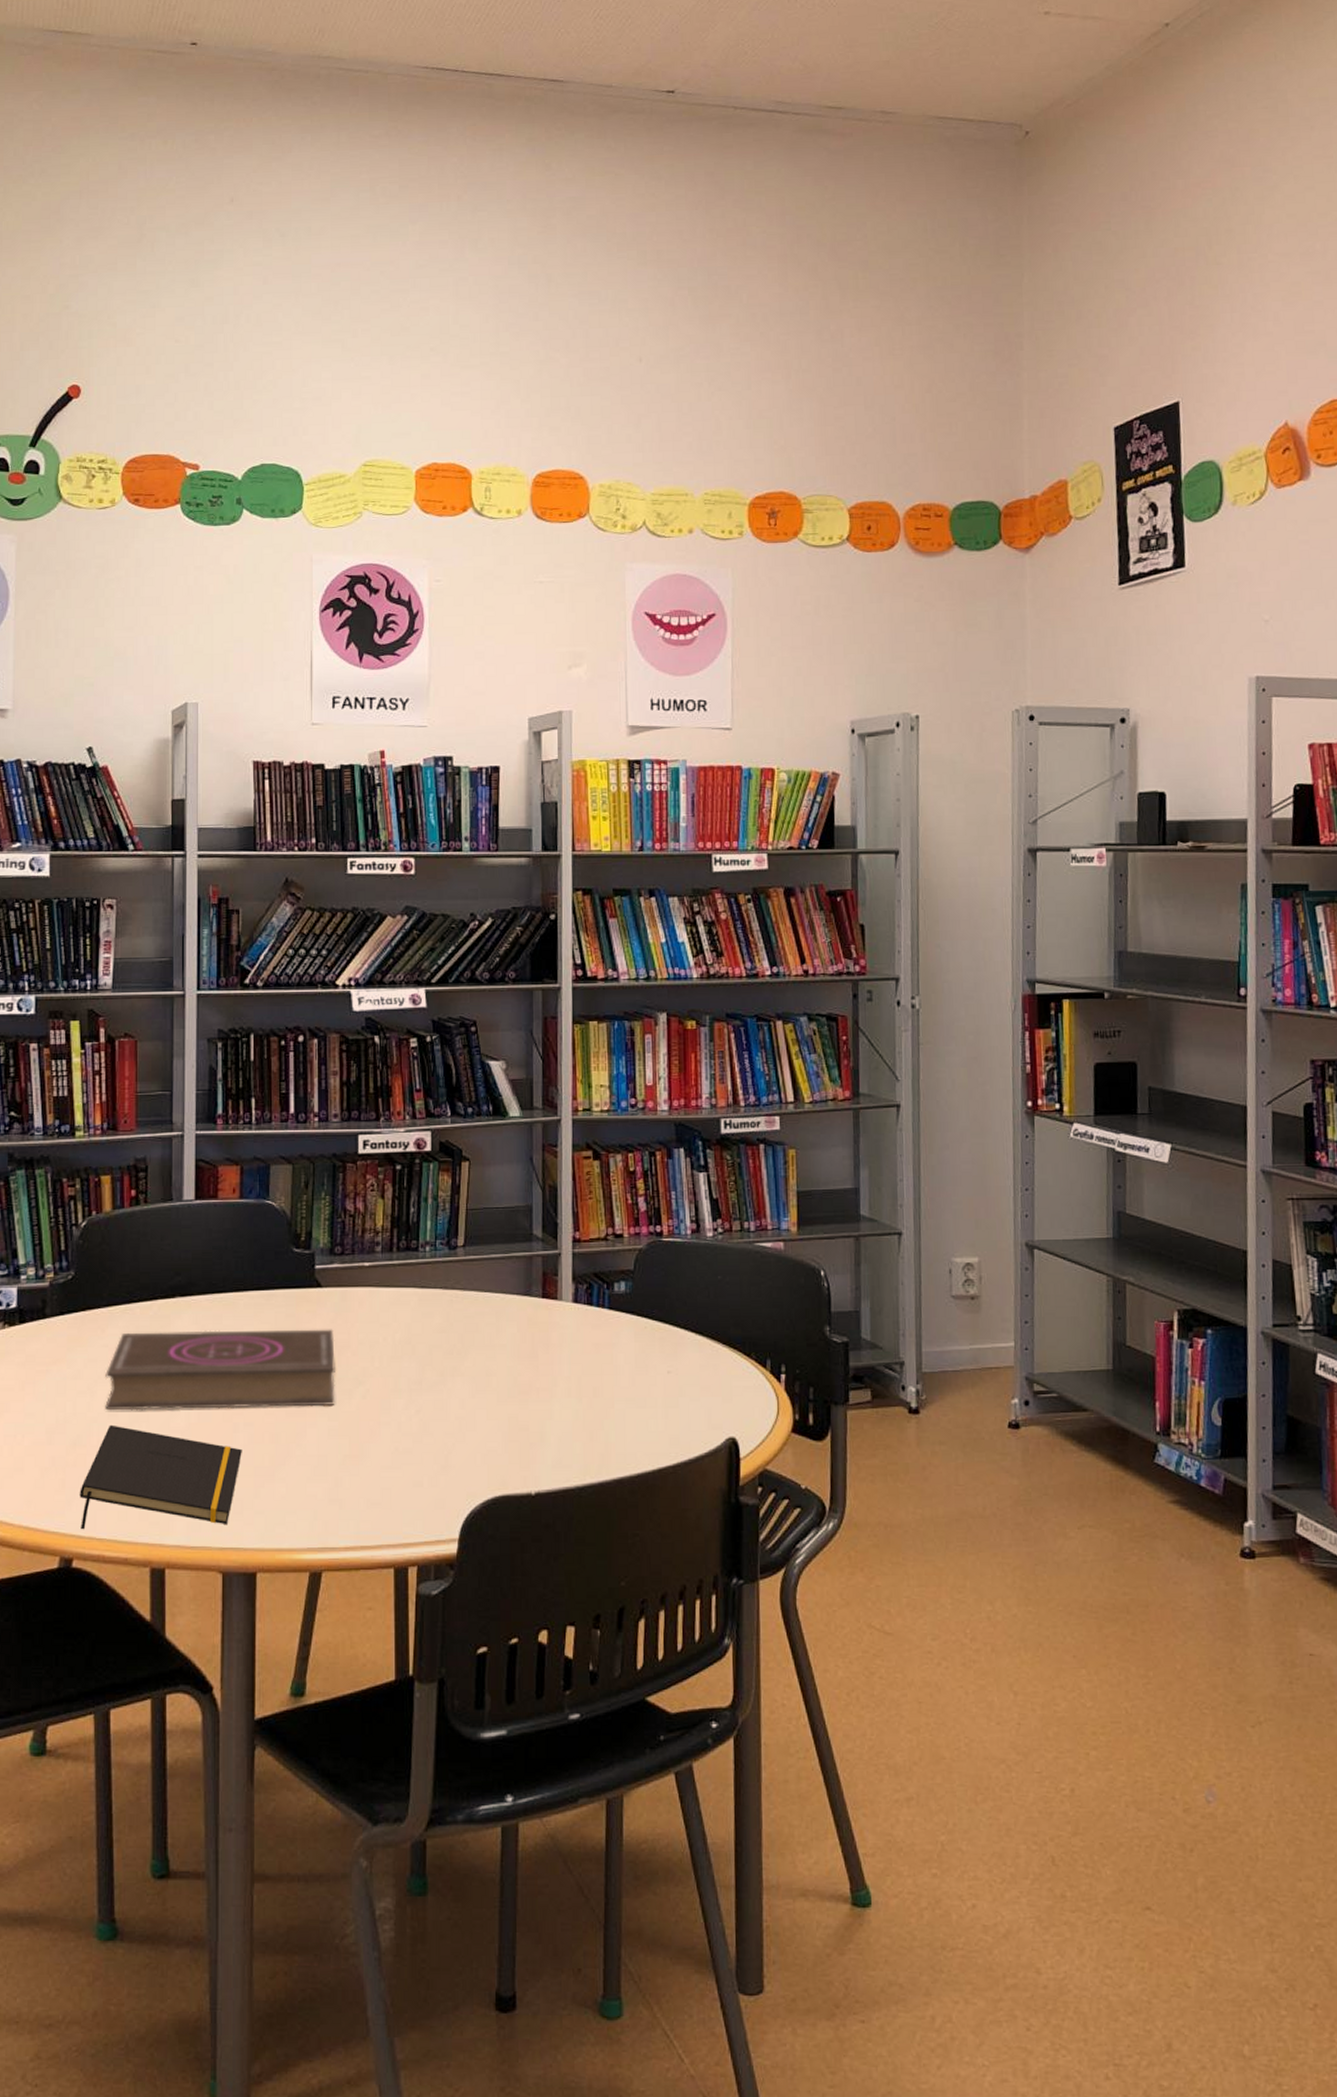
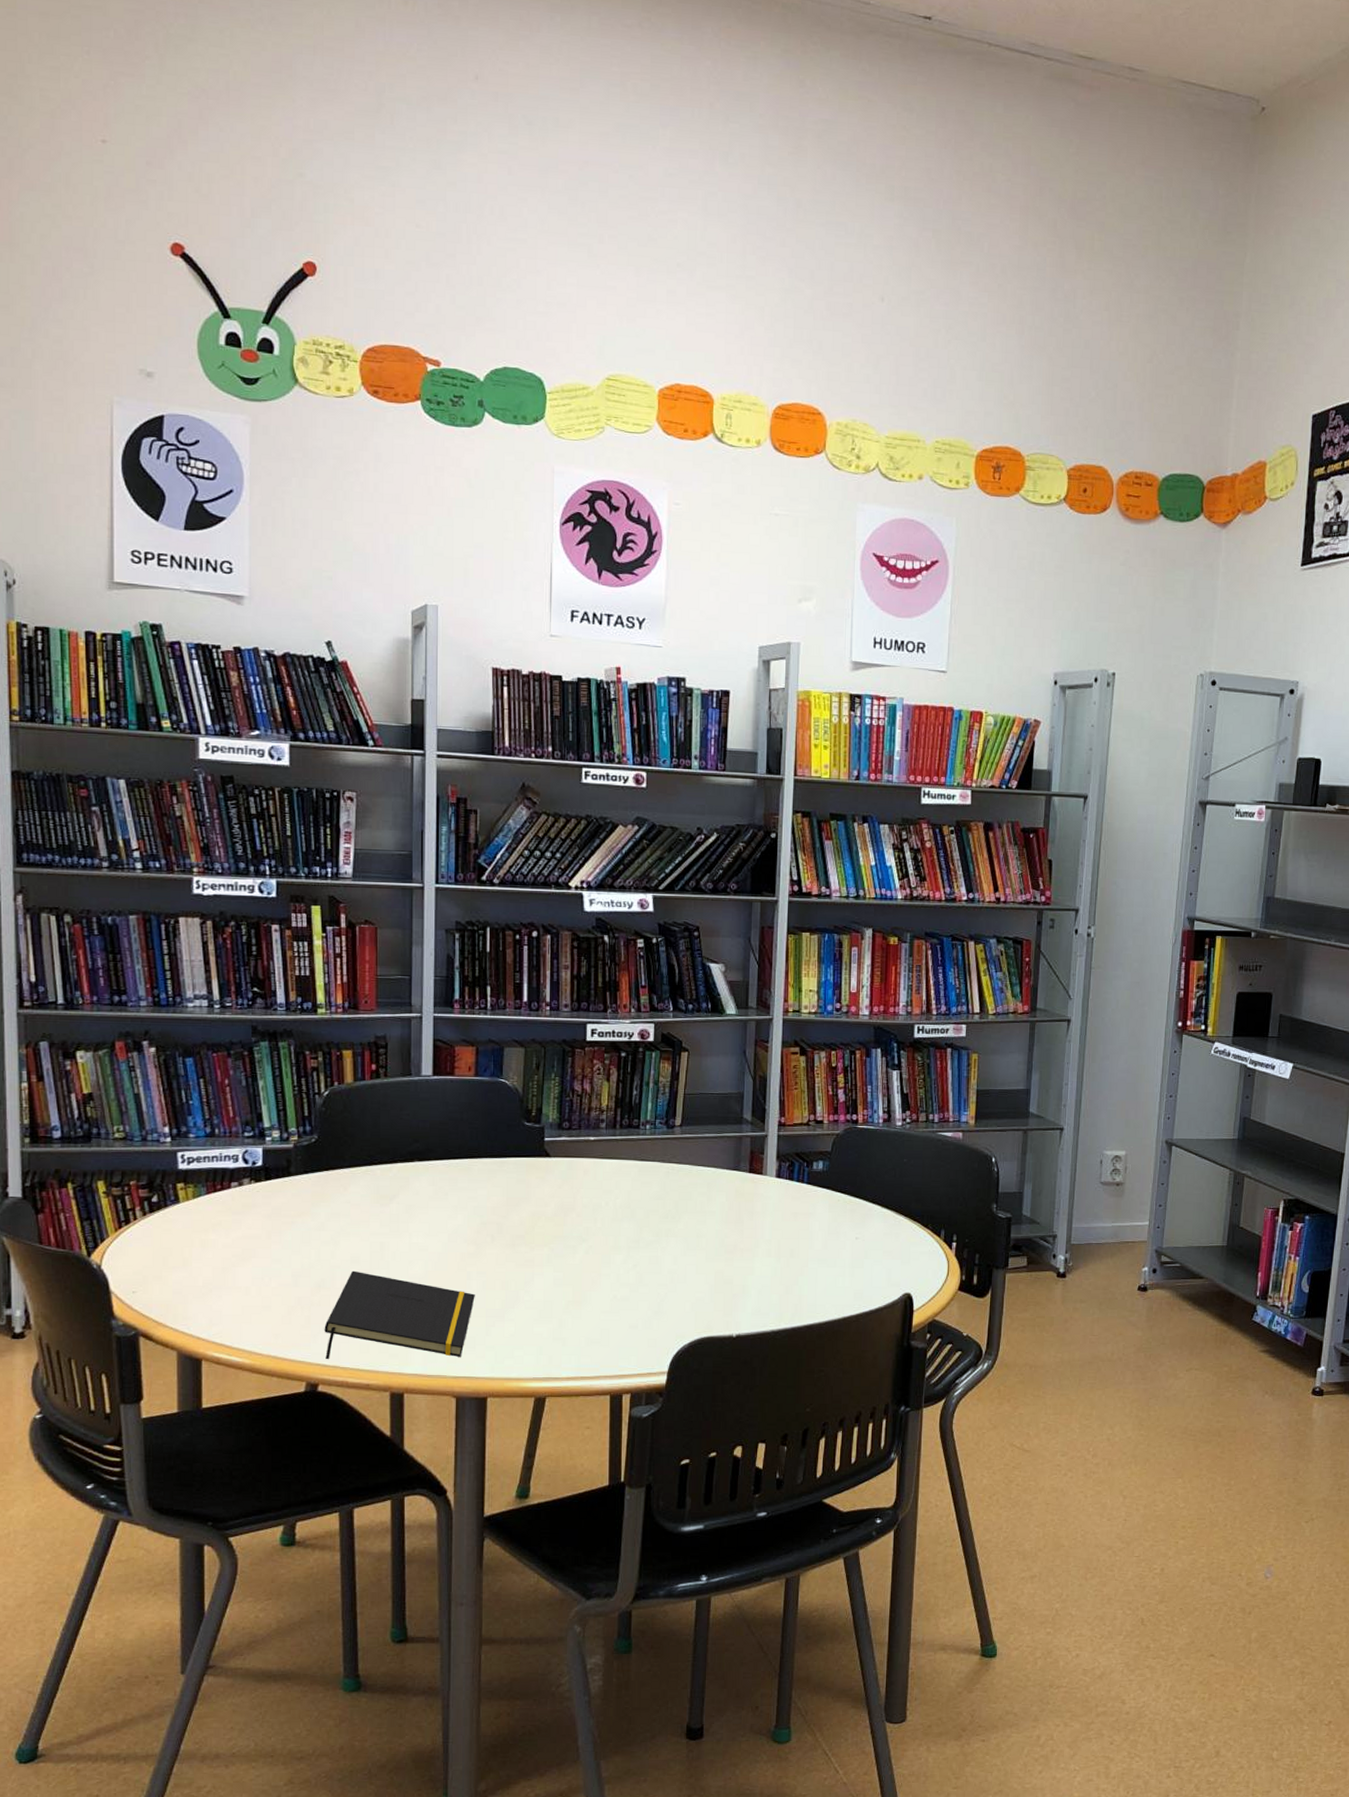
book: present [105,1329,336,1411] -> none [348,1191,562,1260]

